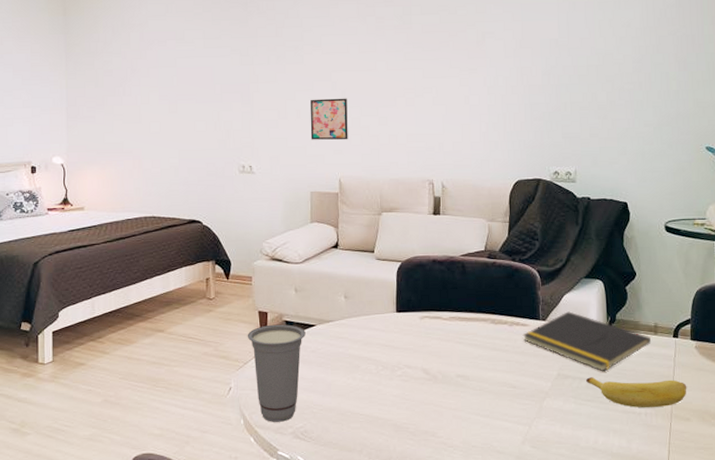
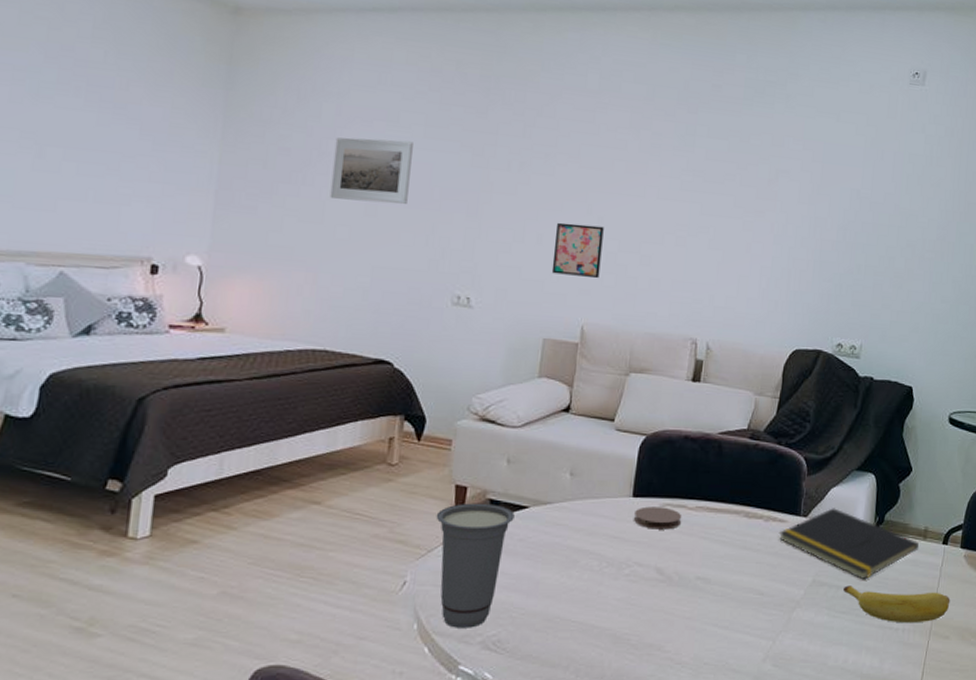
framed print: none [142,52,198,103] -> present [330,137,413,205]
coaster: none [399,319,439,338] -> present [633,506,682,530]

